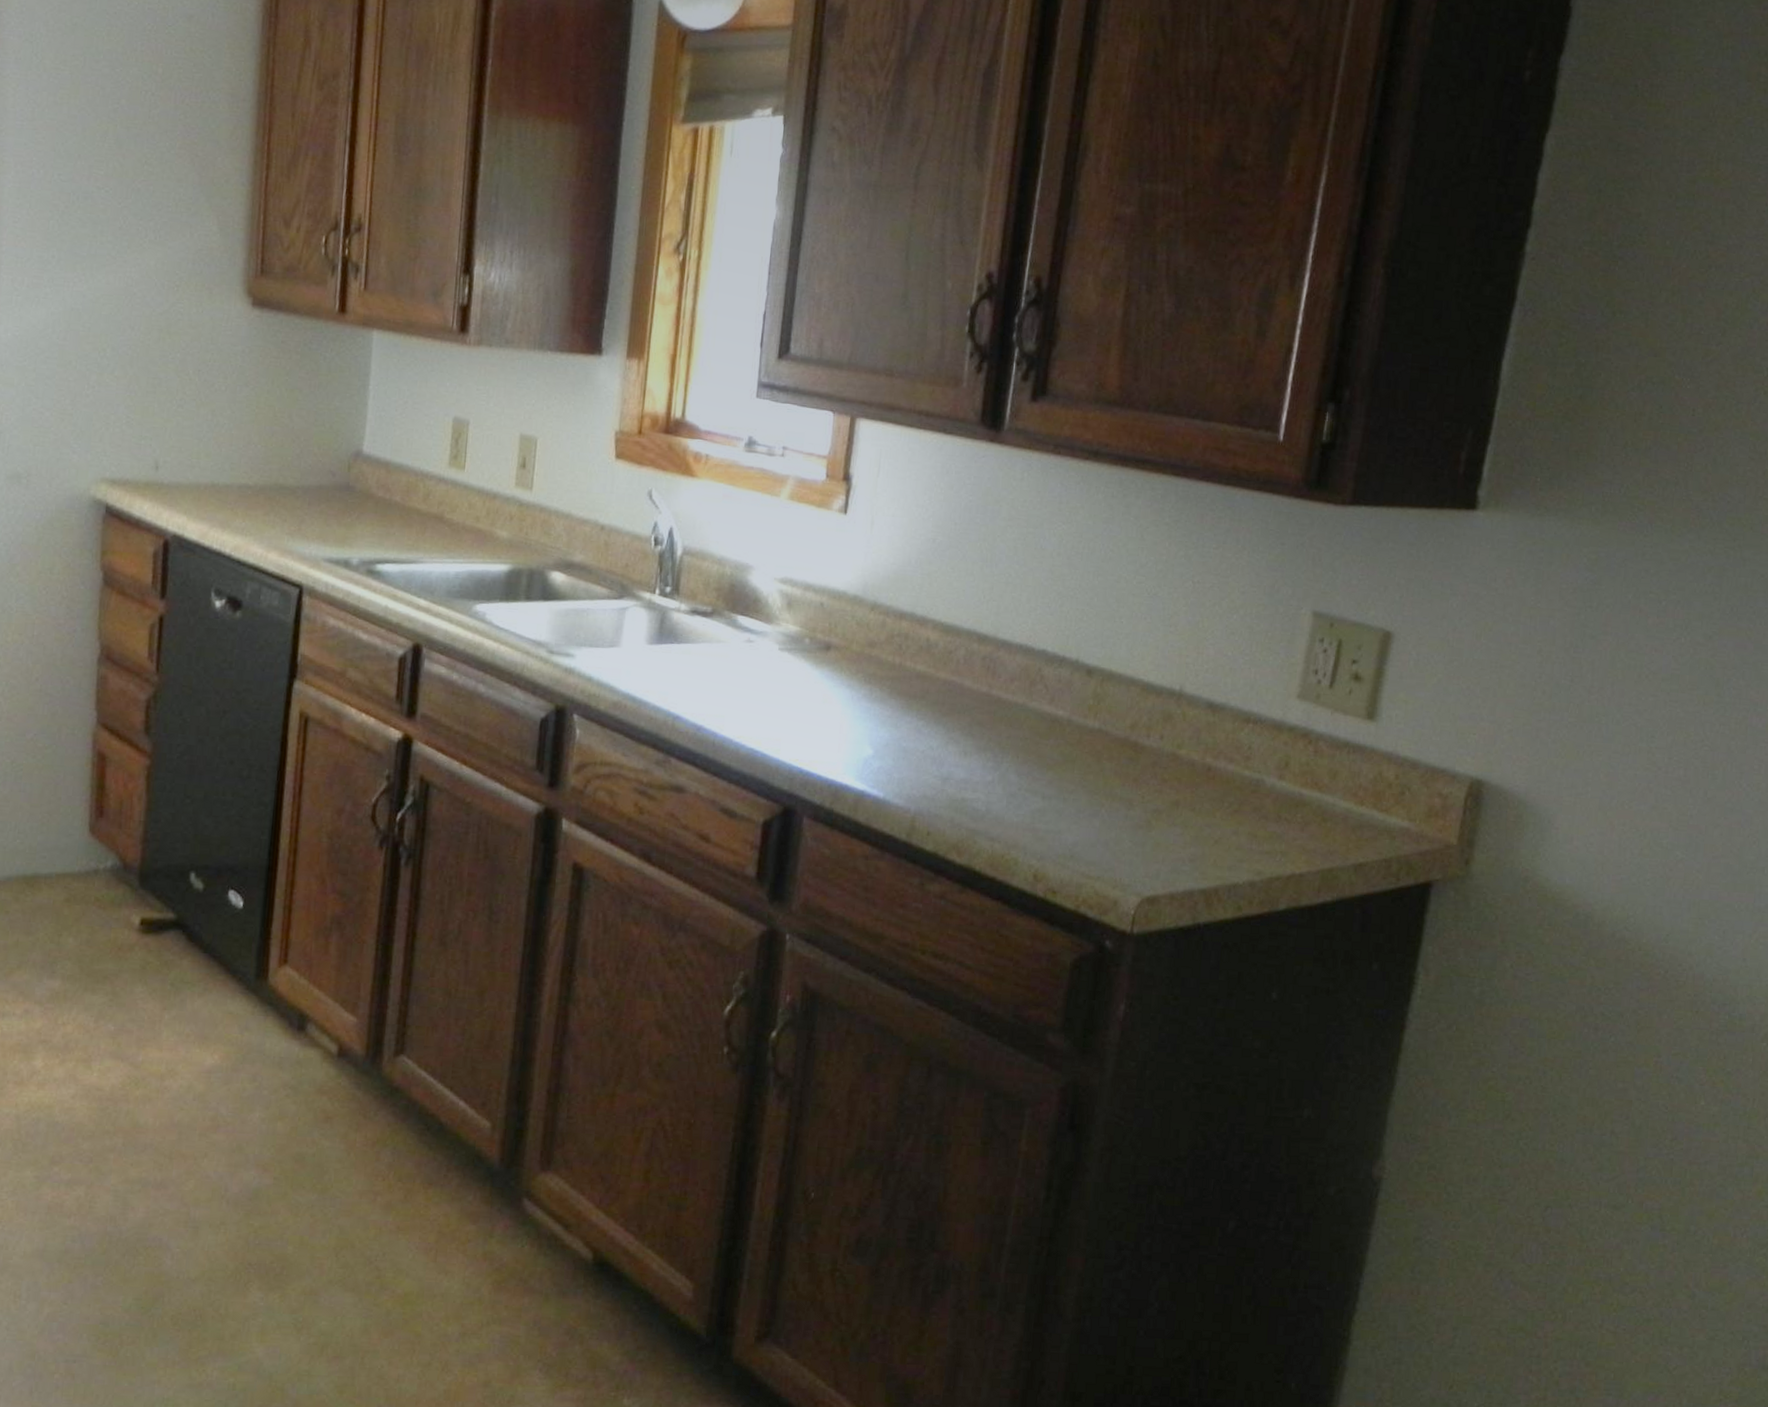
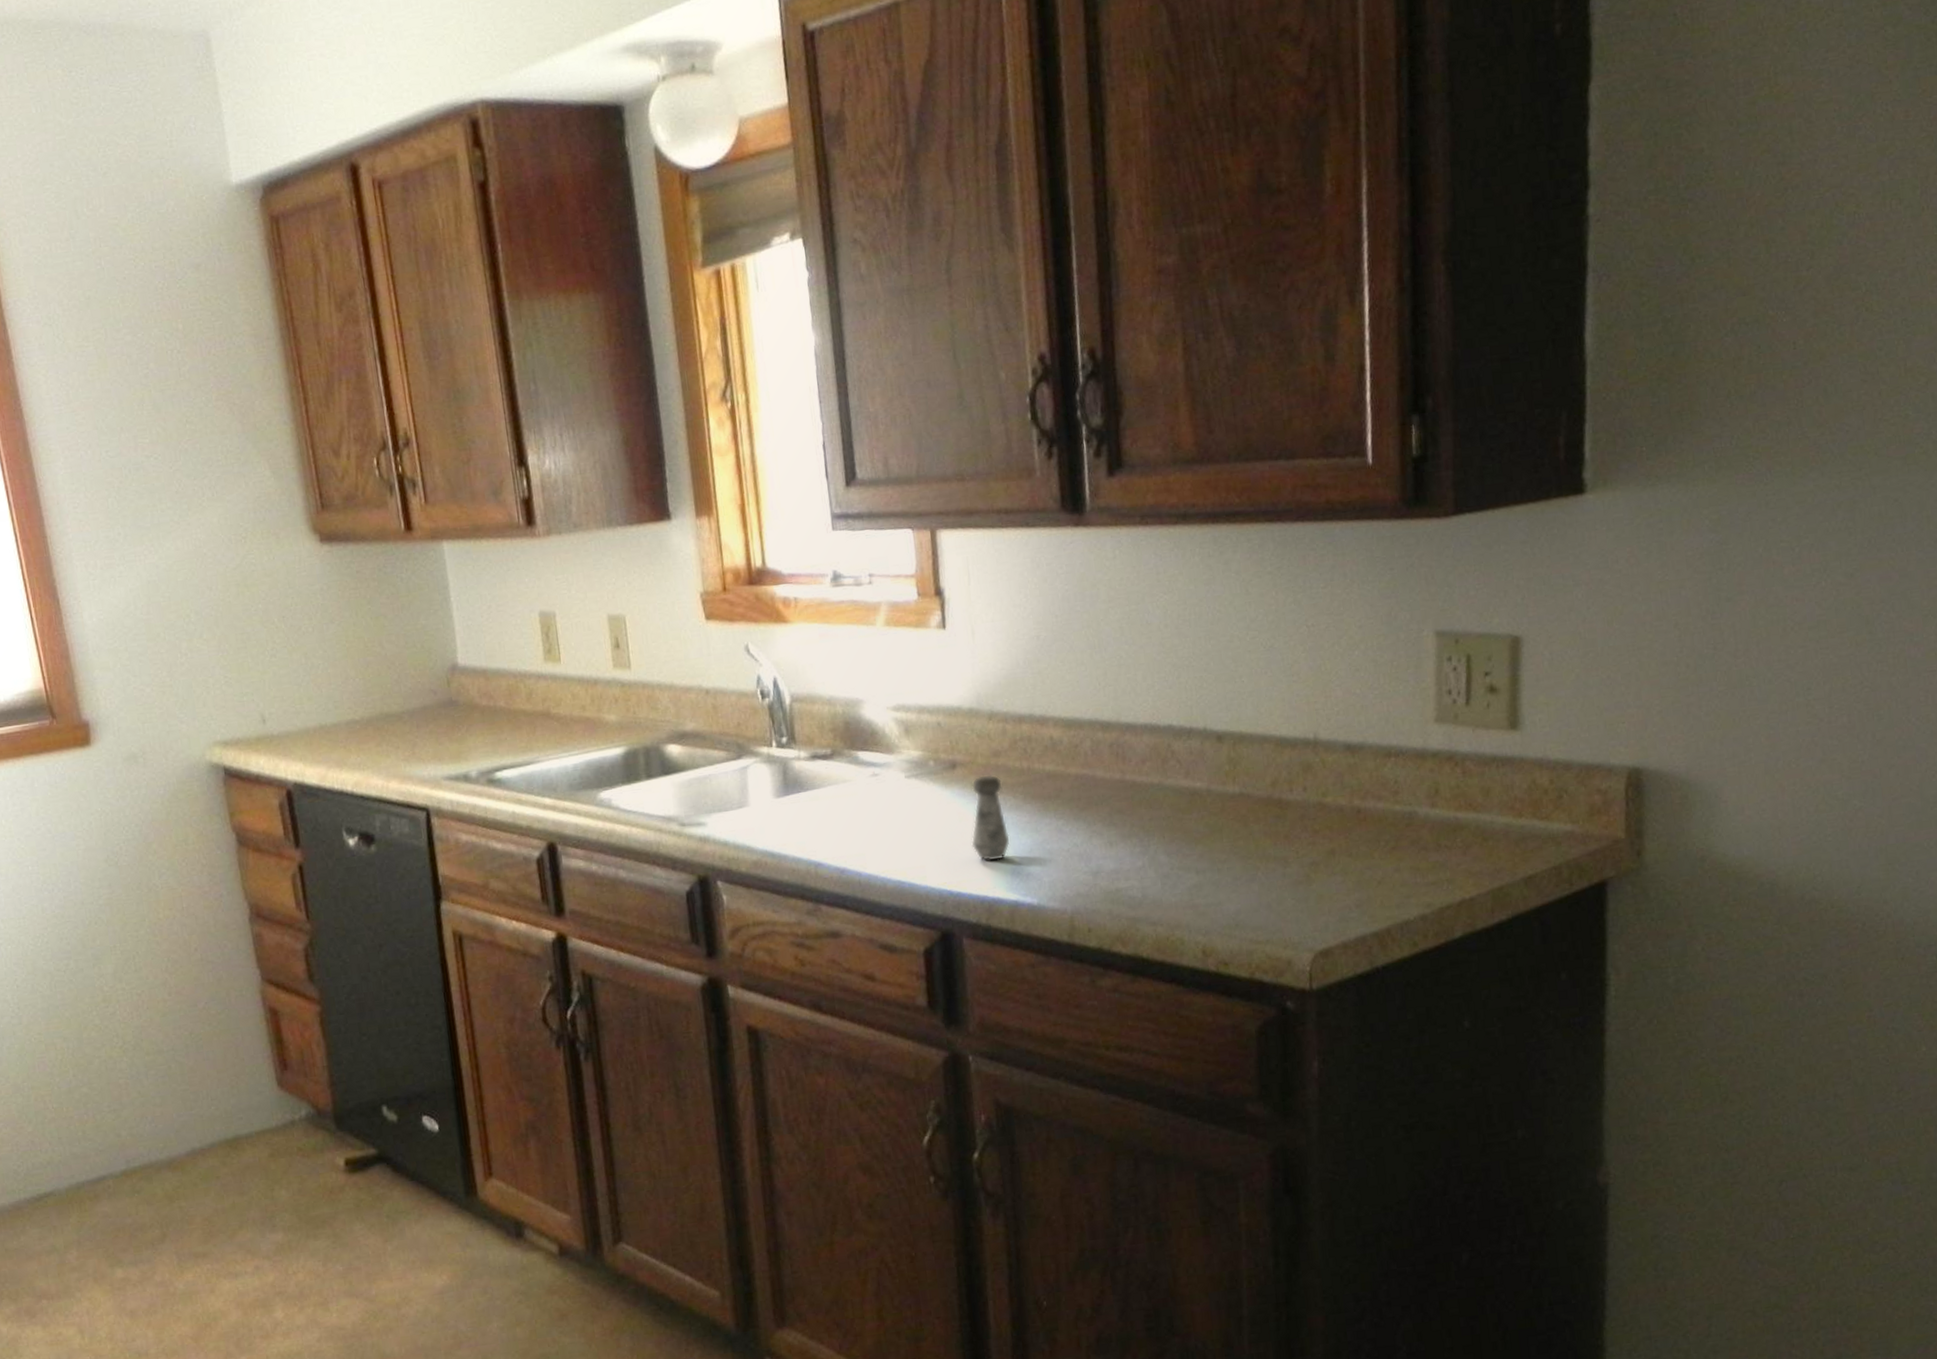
salt shaker: none [830,662,872,748] -> present [971,774,1010,862]

